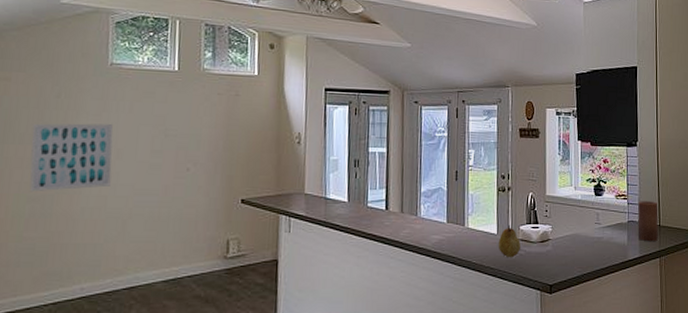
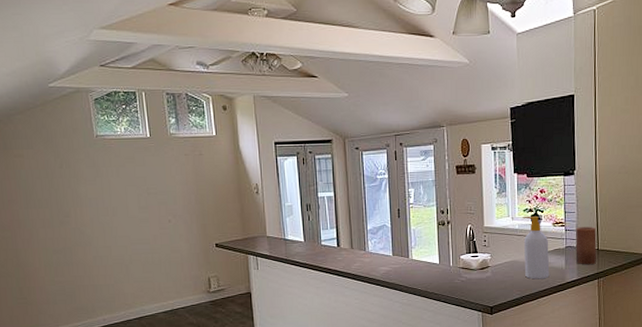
wall art: present [29,123,114,192] -> none [46,187,112,246]
fruit: present [498,225,520,258] -> none [440,256,461,285]
soap bottle: none [585,186,612,256] -> present [523,216,550,280]

